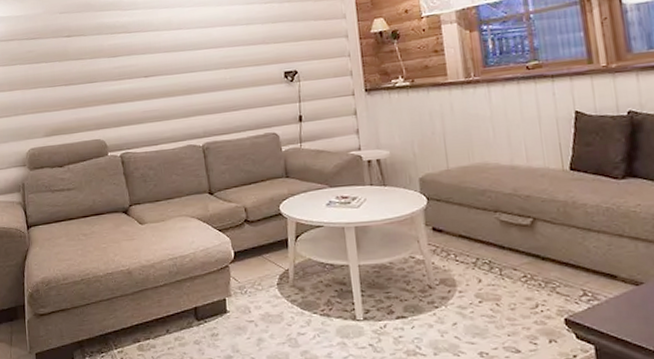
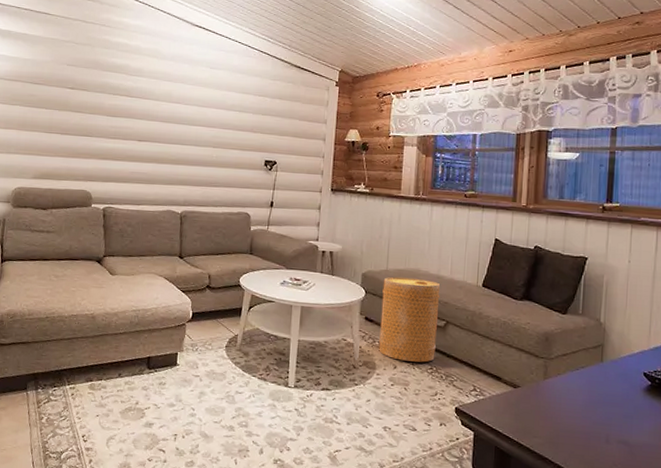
basket: none [446,173,527,272] -> present [378,276,440,363]

